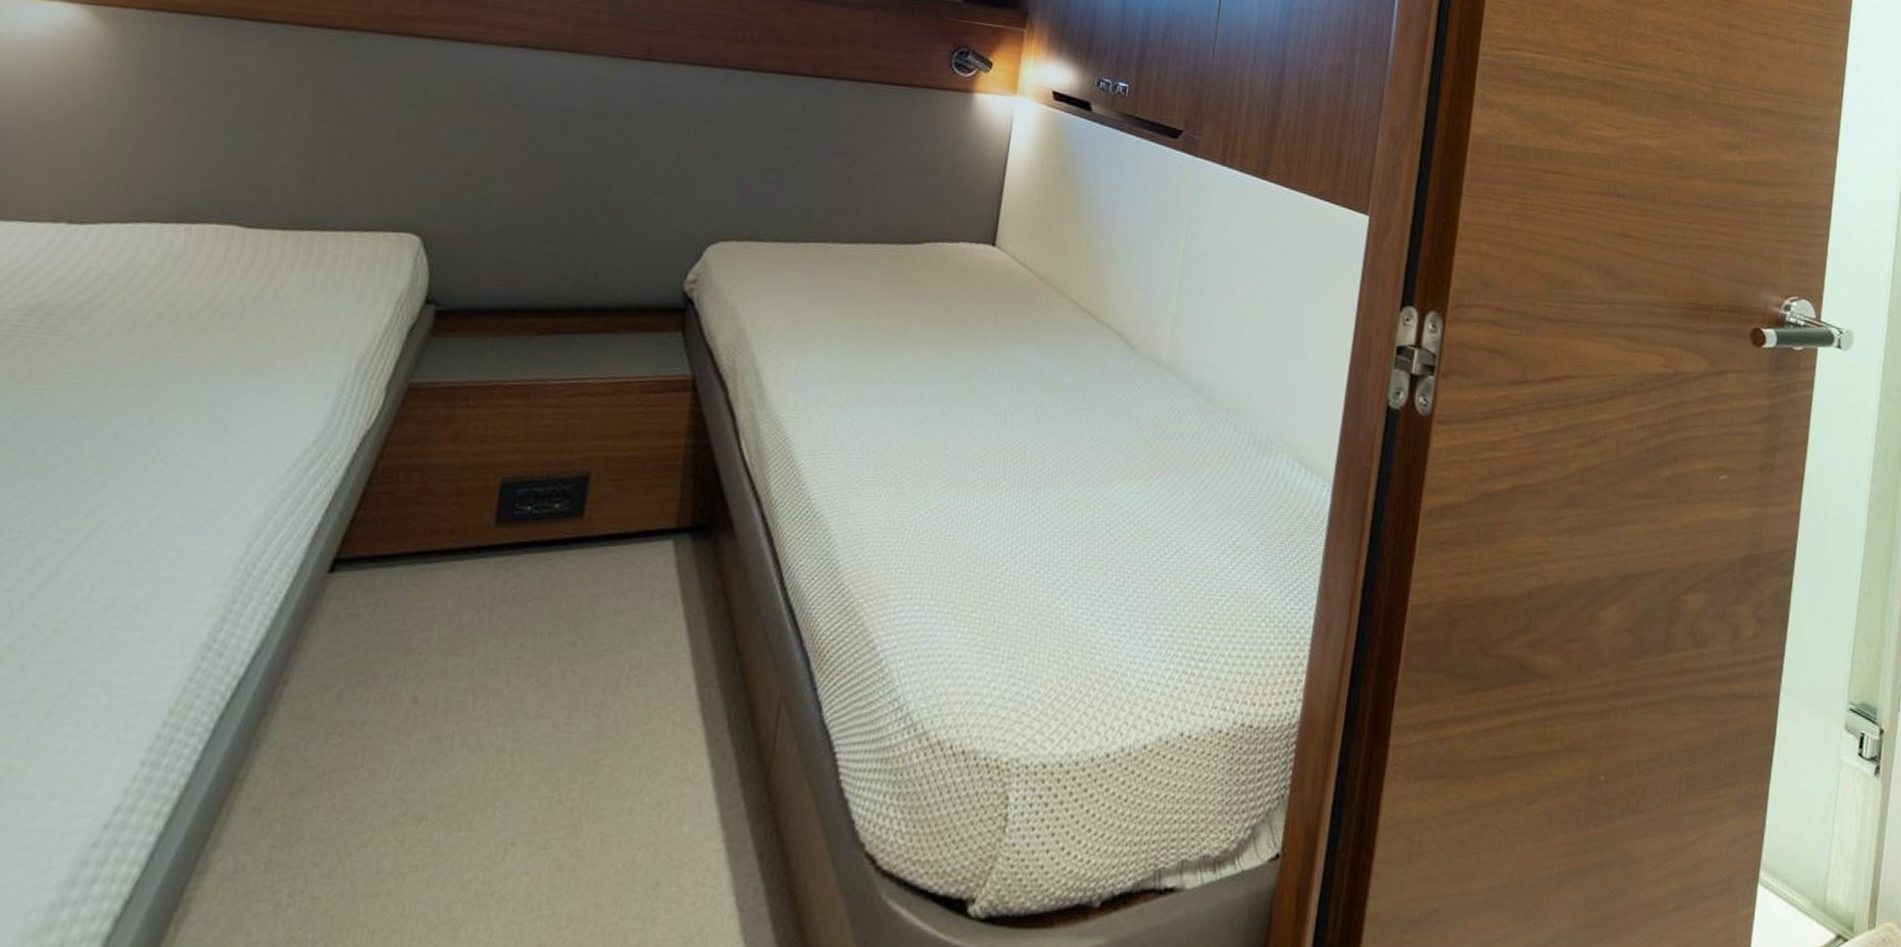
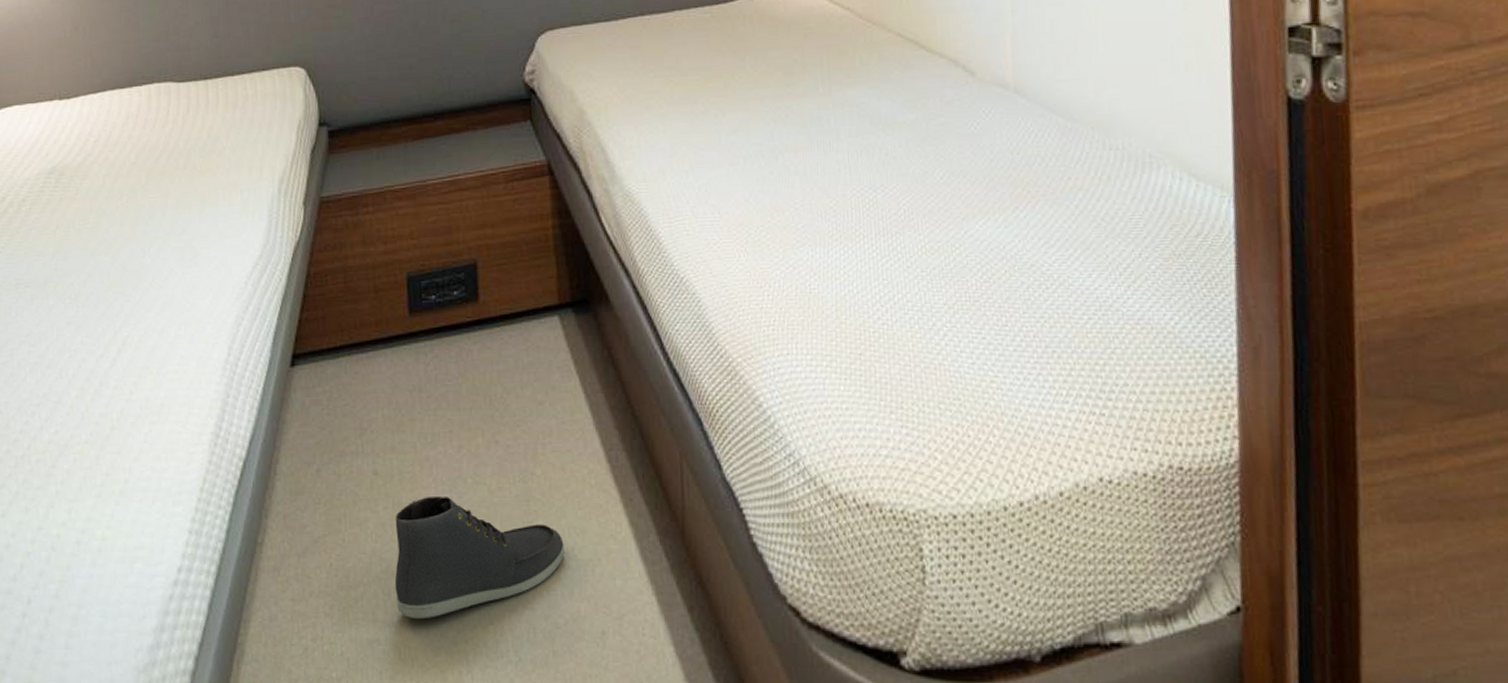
sneaker: none [410,729,632,870] -> present [394,495,565,620]

